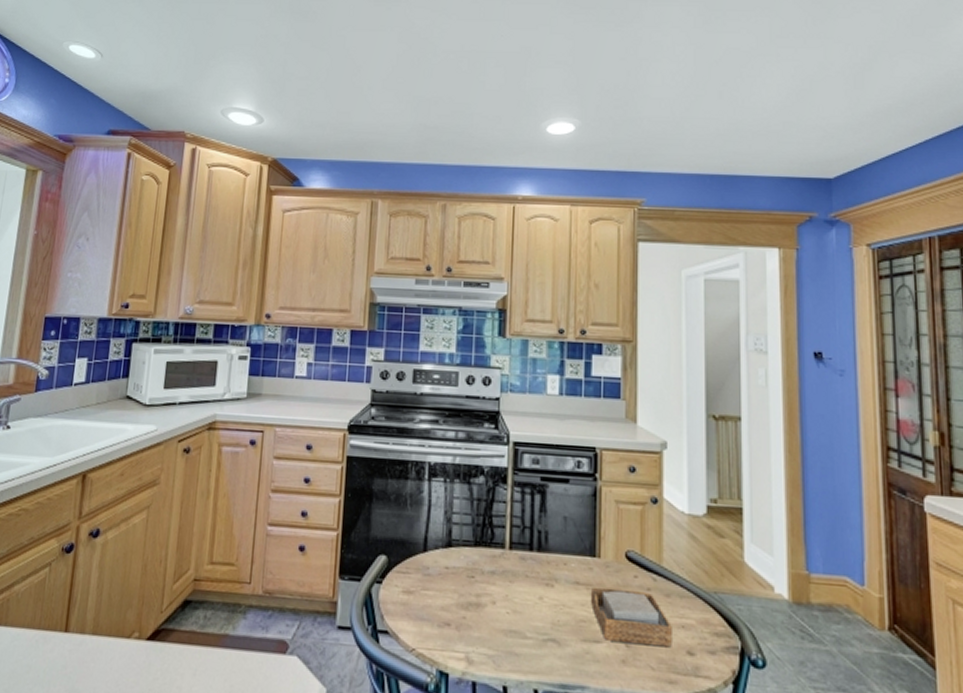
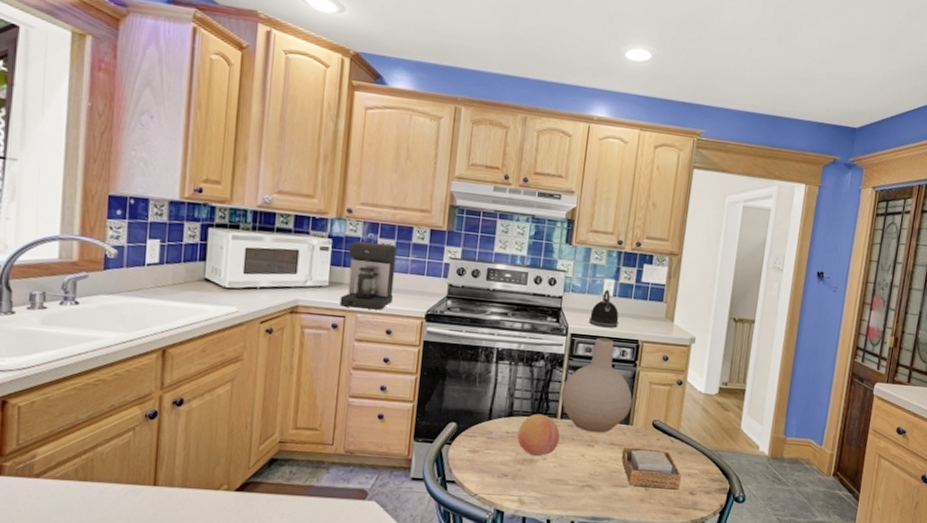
coffee maker: none [258,347,317,422] -> present [339,241,397,310]
fruit: none [458,543,510,600] -> present [517,413,560,457]
vase: none [508,445,596,568] -> present [561,337,633,433]
kettle: none [534,386,569,435] -> present [589,289,619,329]

